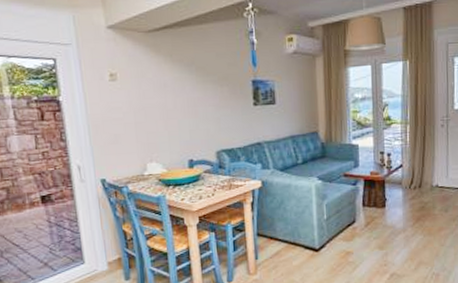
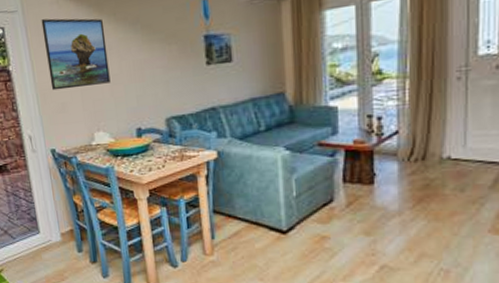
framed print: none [96,54,165,122] -> present [41,18,111,91]

